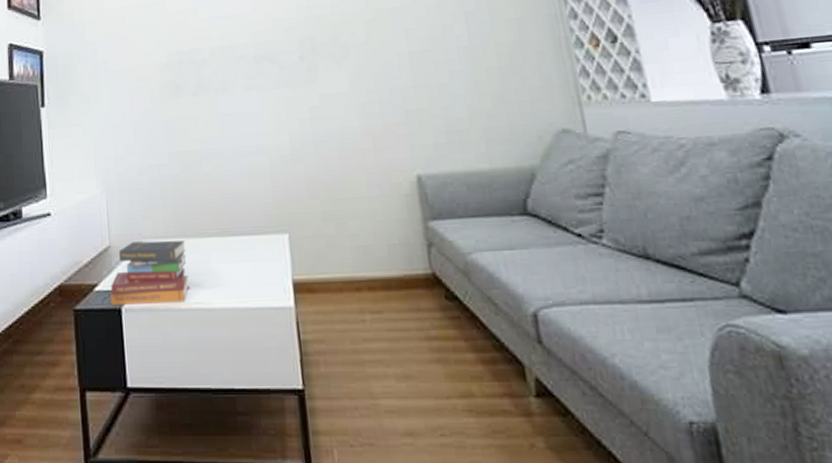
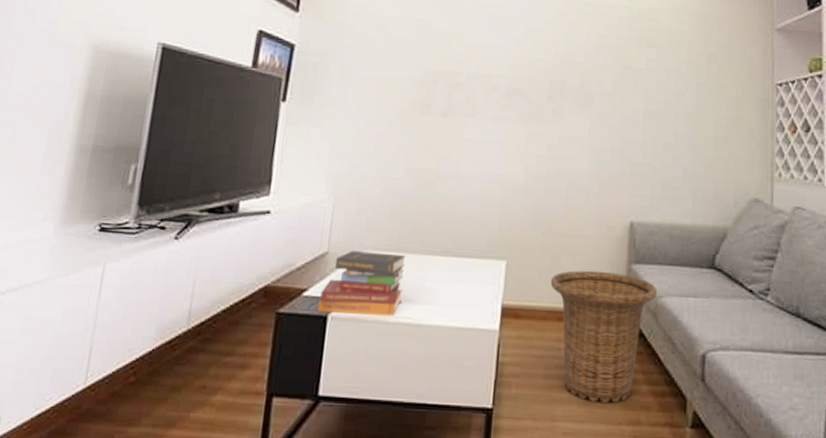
basket: none [339,232,464,376] -> present [550,270,657,404]

